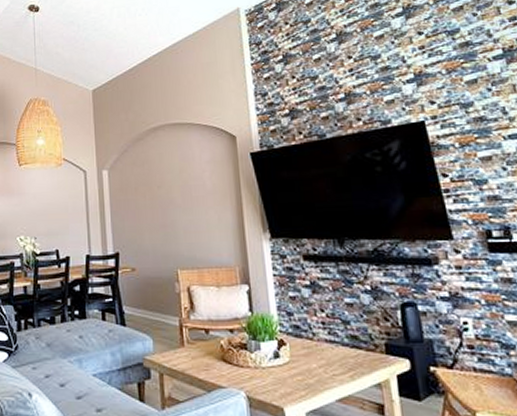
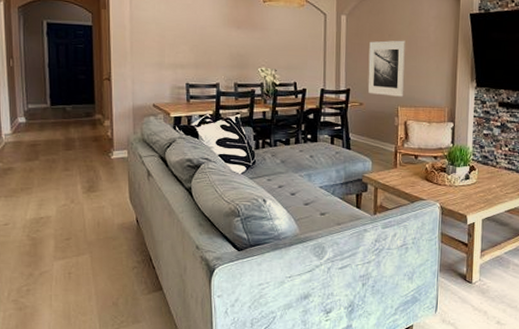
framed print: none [136,191,183,258] -> present [368,40,406,97]

